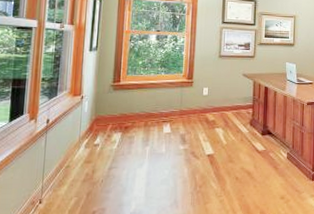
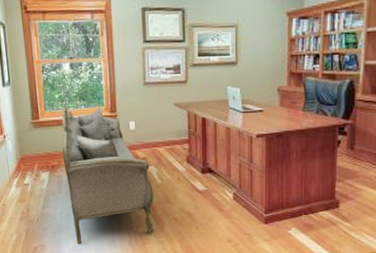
settee: none [137,71,219,207] -> present [61,105,155,245]

